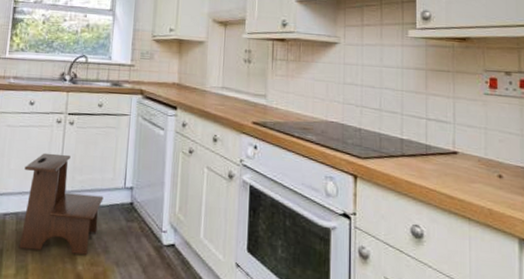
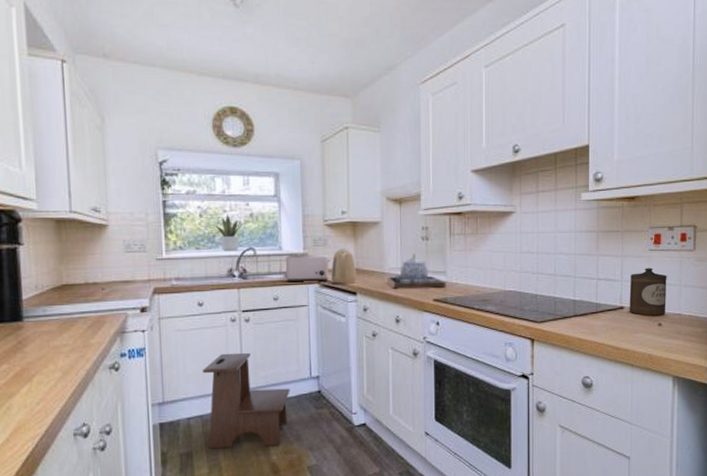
potted plant: none [55,23,81,58] -> present [215,214,244,252]
toaster: none [112,66,156,94] -> present [285,255,331,283]
kettle: none [153,63,179,98] -> present [330,248,357,284]
tea set: none [208,74,267,111] -> present [387,253,446,289]
canister: none [463,112,507,166] -> present [629,268,667,315]

